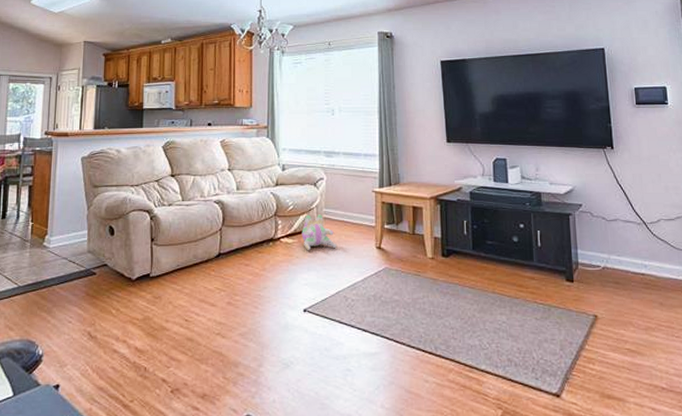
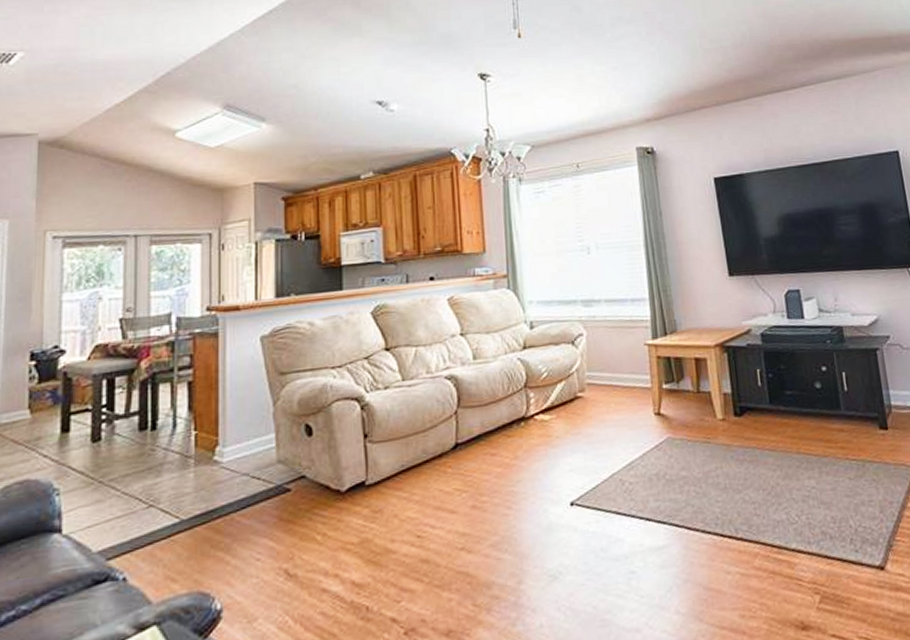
plush toy: present [301,214,338,251] -> none [560,380,607,428]

